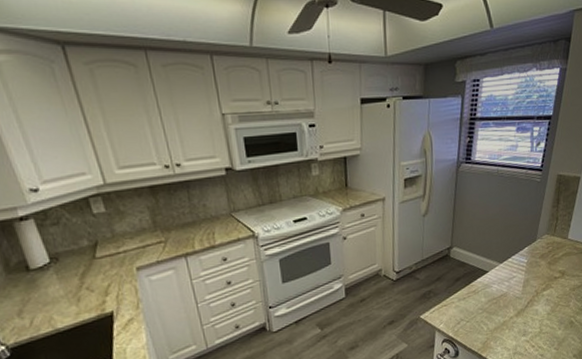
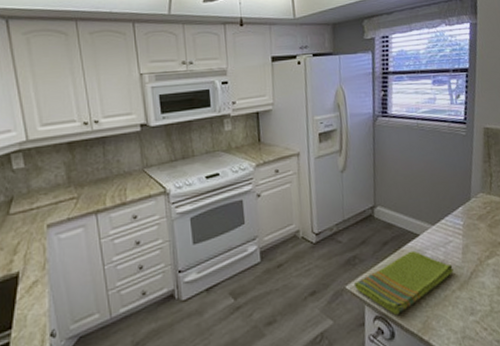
dish towel: none [427,285,513,339] -> present [353,250,454,316]

